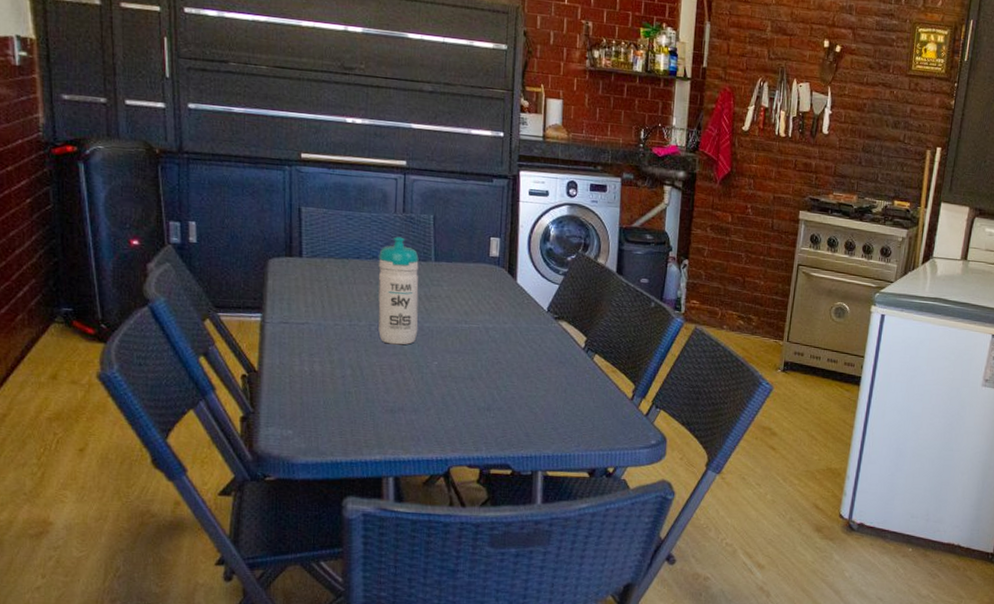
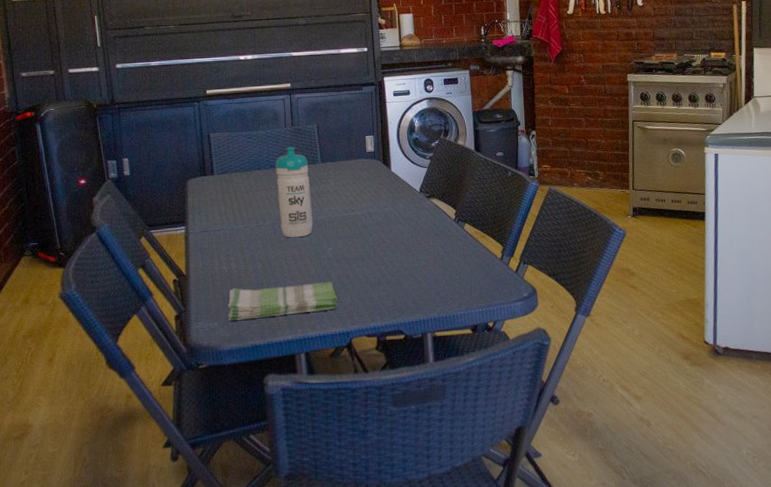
dish towel: none [305,393,439,432] -> present [227,281,338,320]

